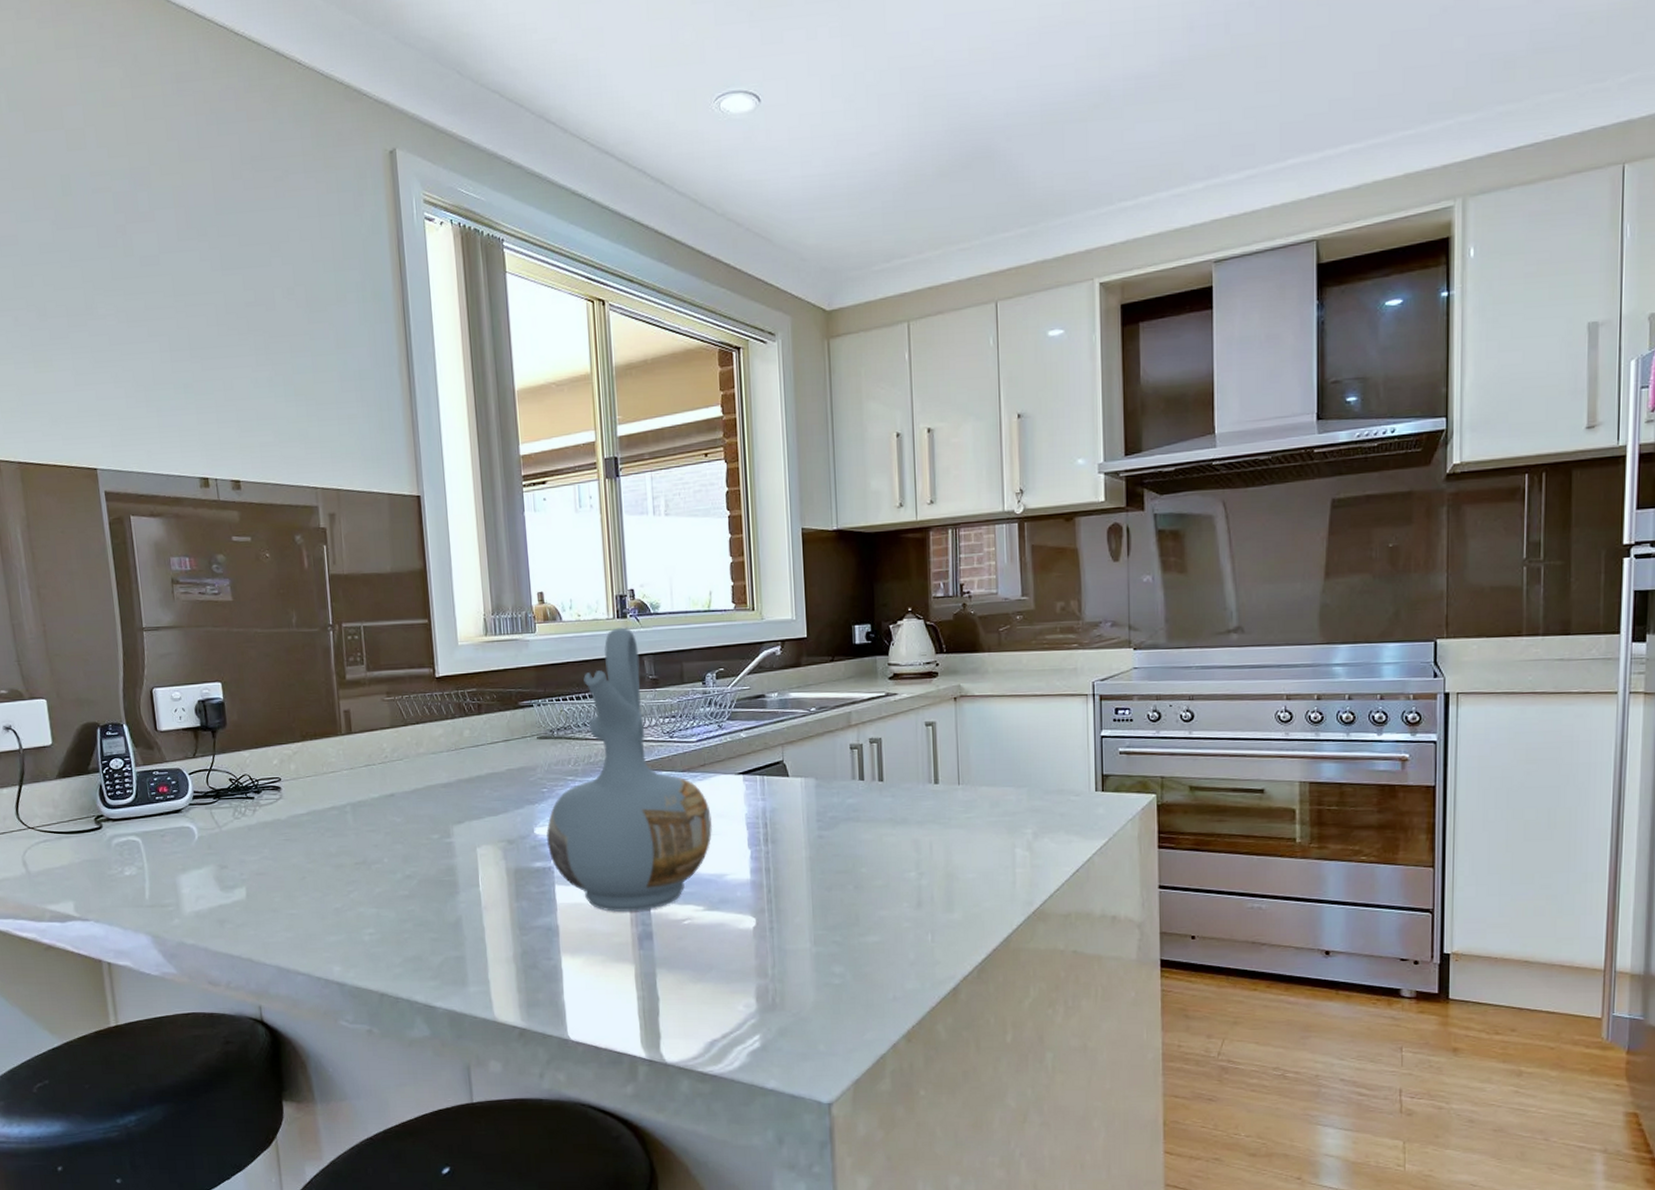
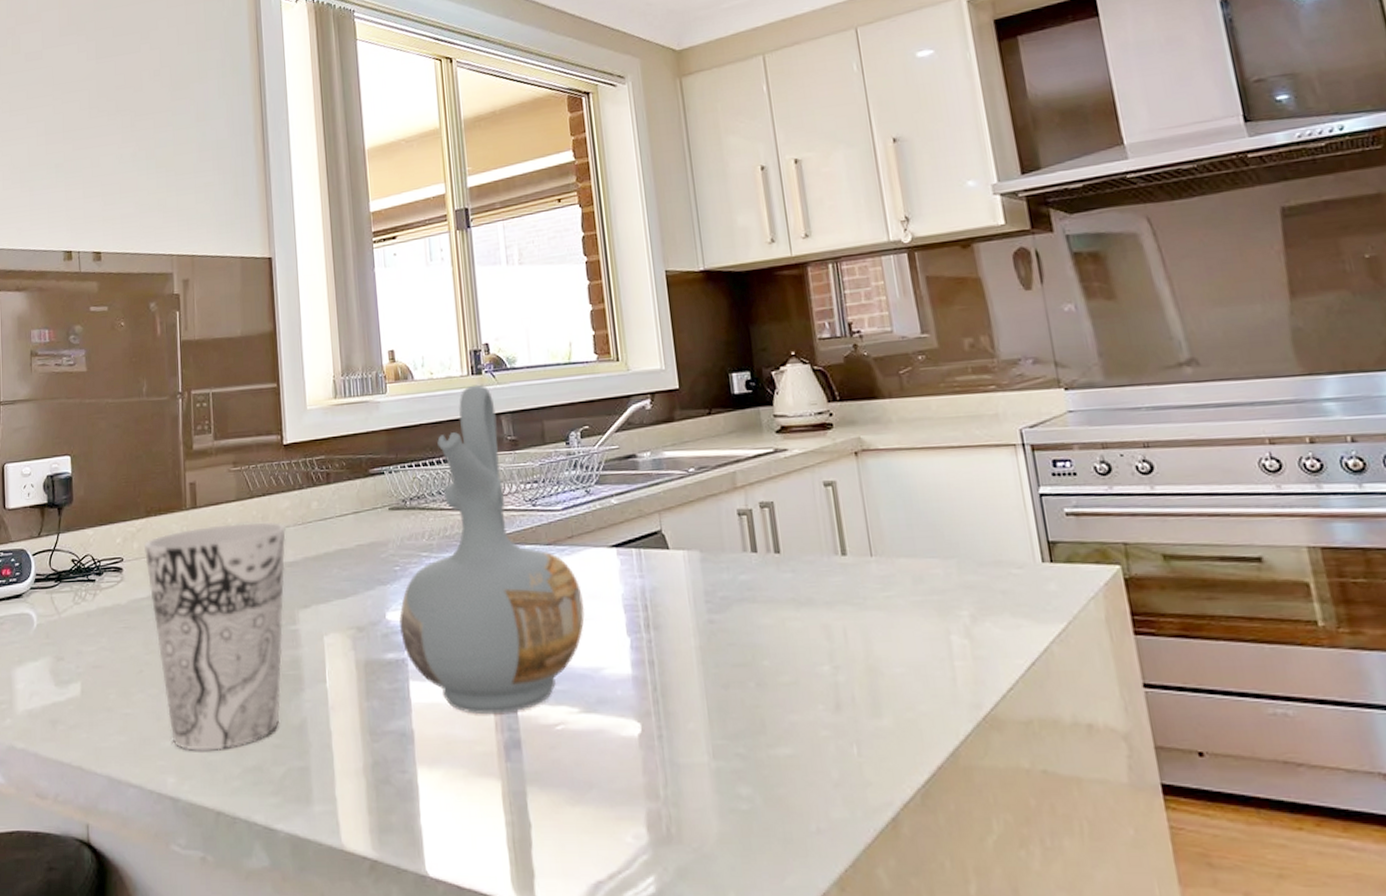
cup: none [301,747,440,944] -> present [143,522,286,751]

